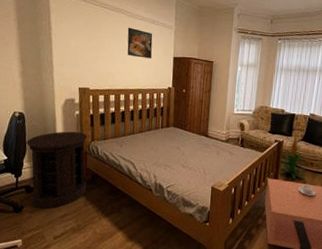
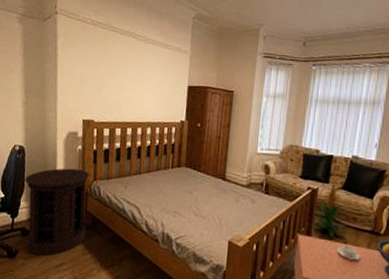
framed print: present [127,27,153,59] -> none [136,52,166,88]

